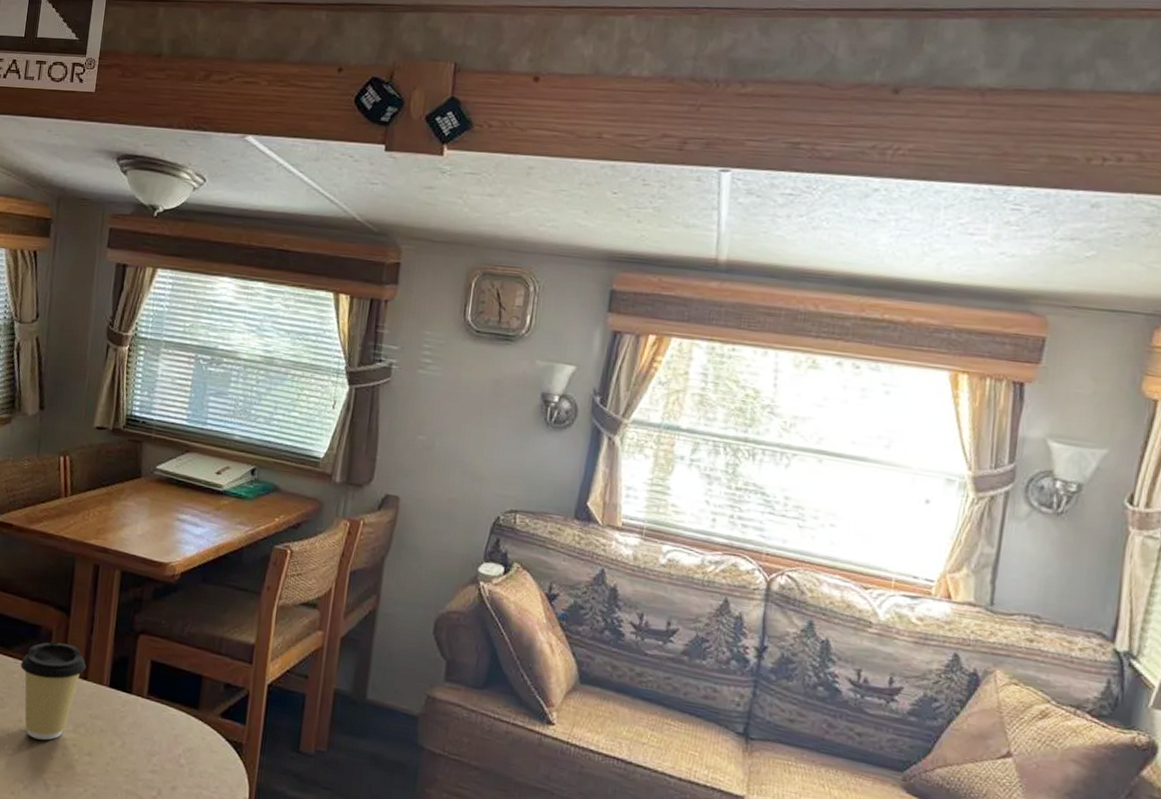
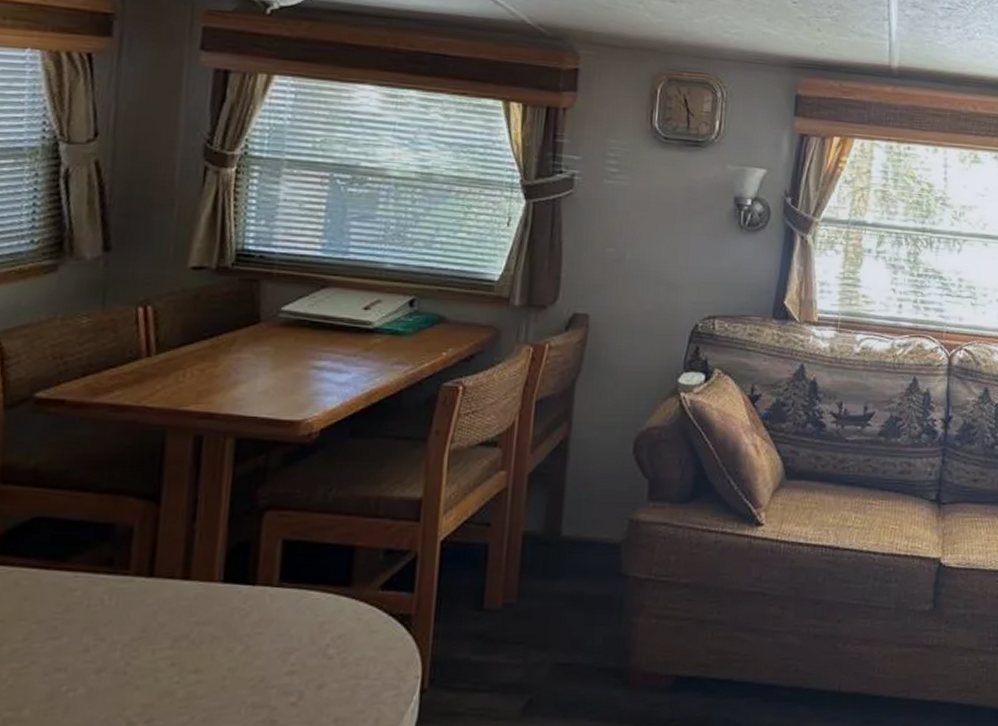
coffee cup: present [20,642,86,740] -> none [83,539,188,669]

